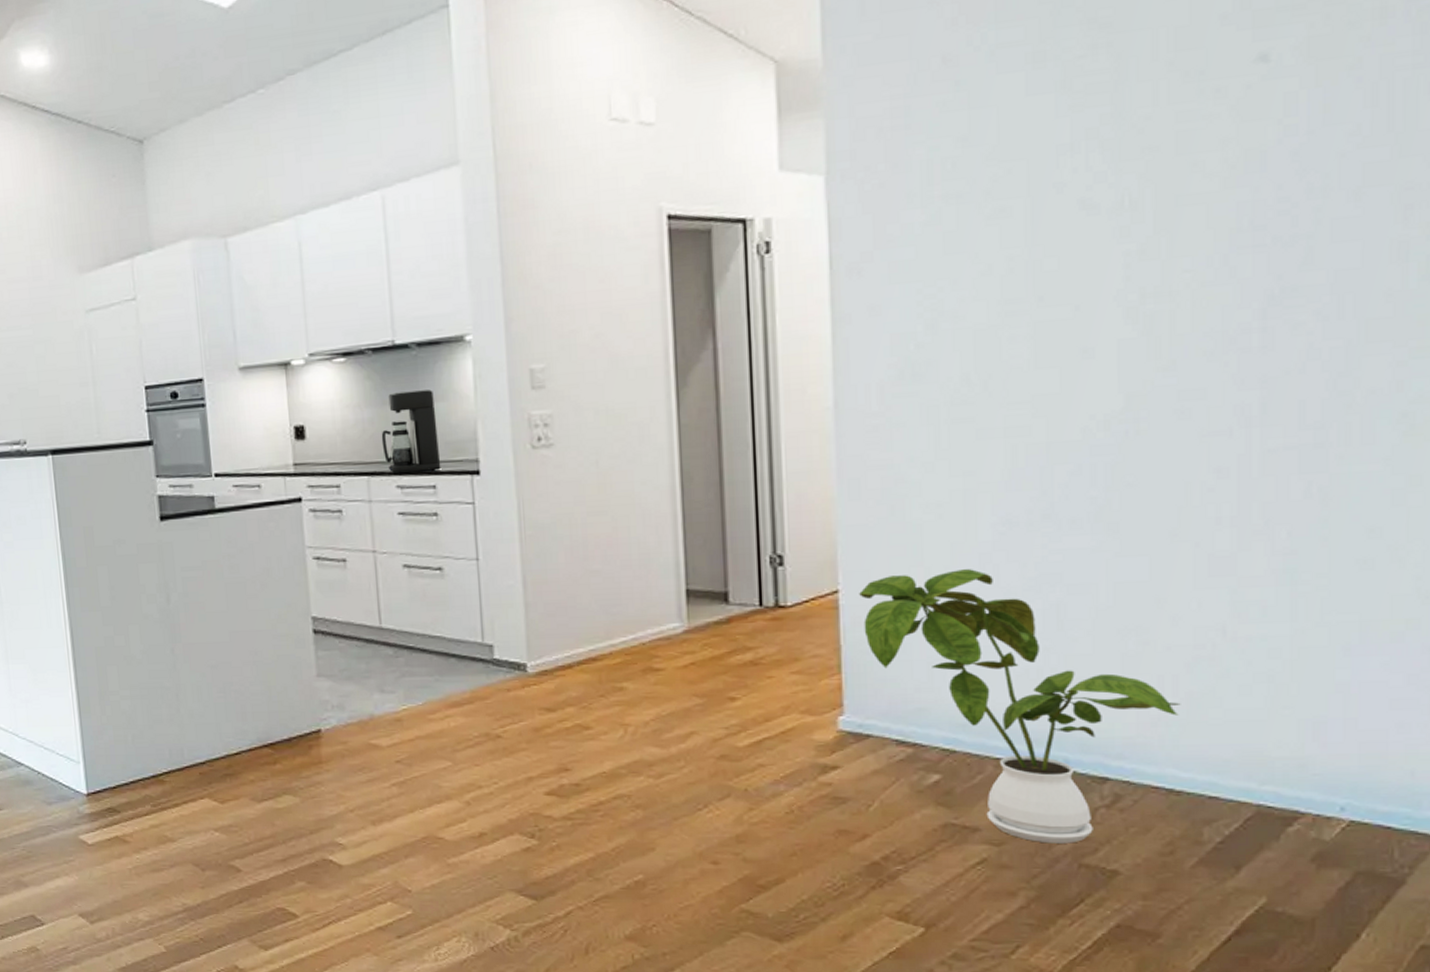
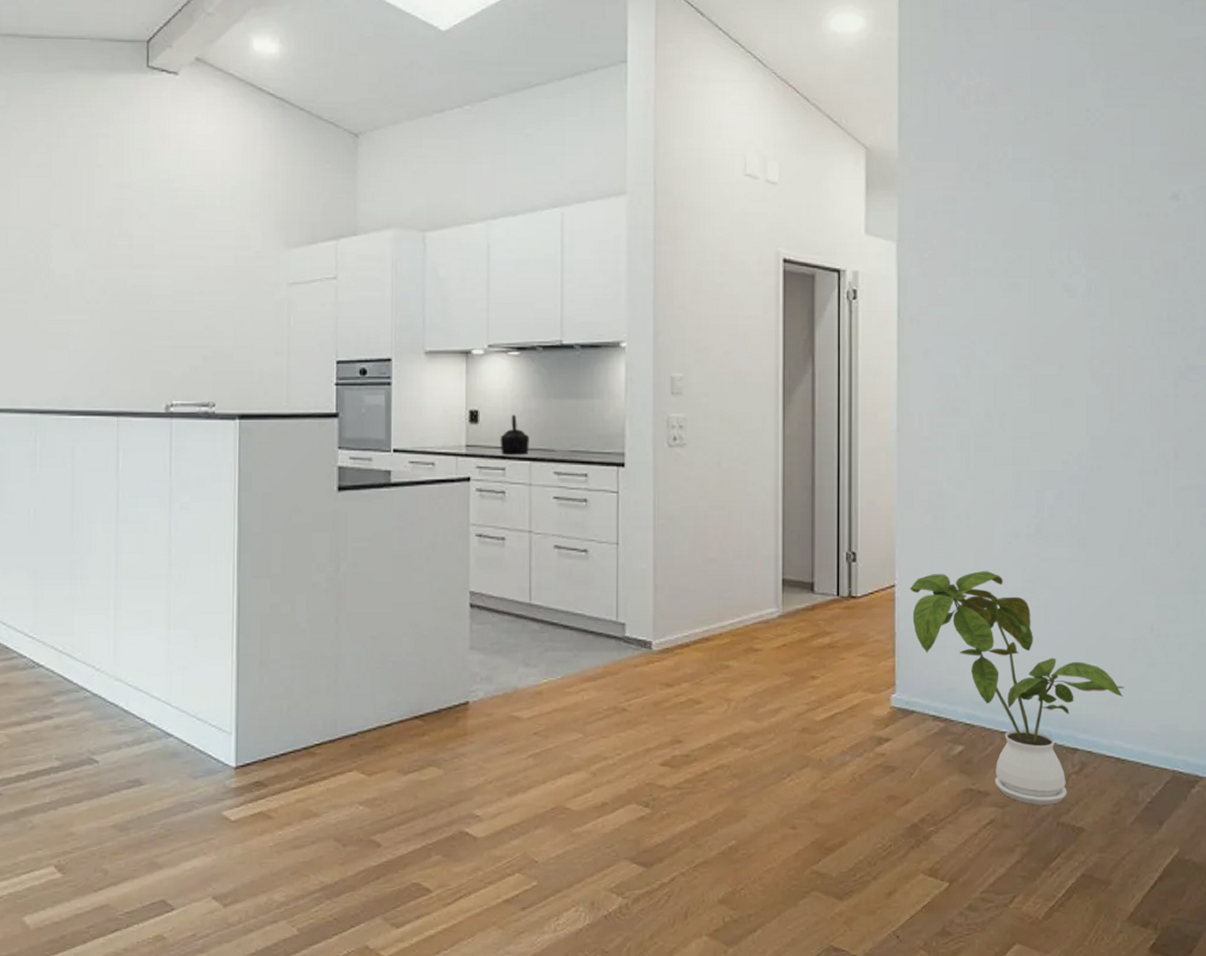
kettle: none [331,426,366,472] -> present [500,414,529,455]
coffee maker: present [381,390,441,474] -> none [544,387,593,461]

